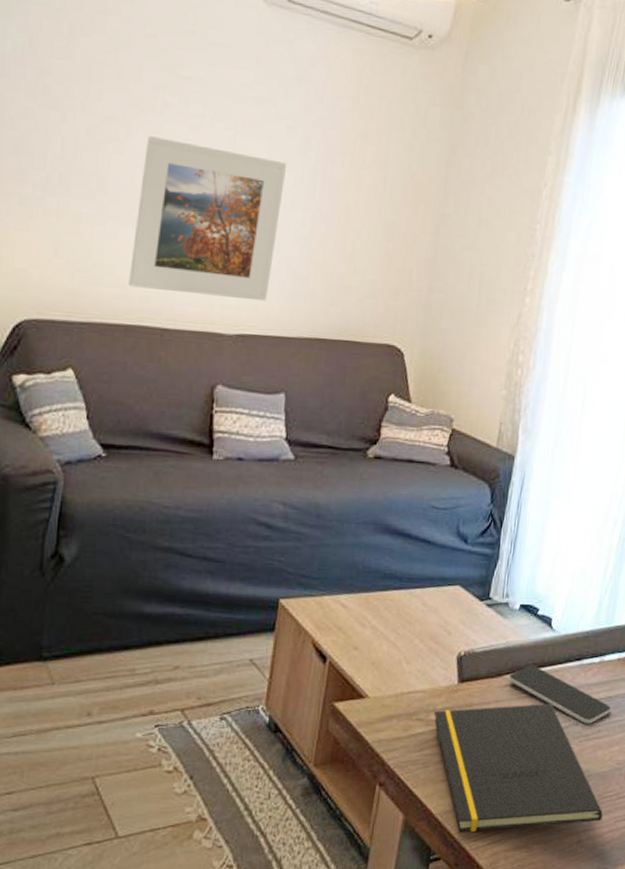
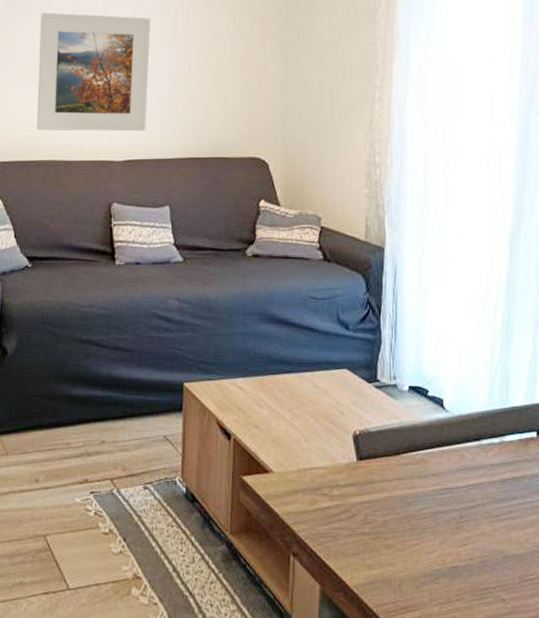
notepad: present [433,703,603,833] -> none [337,482,527,607]
smartphone: present [508,665,612,724] -> none [406,444,520,504]

